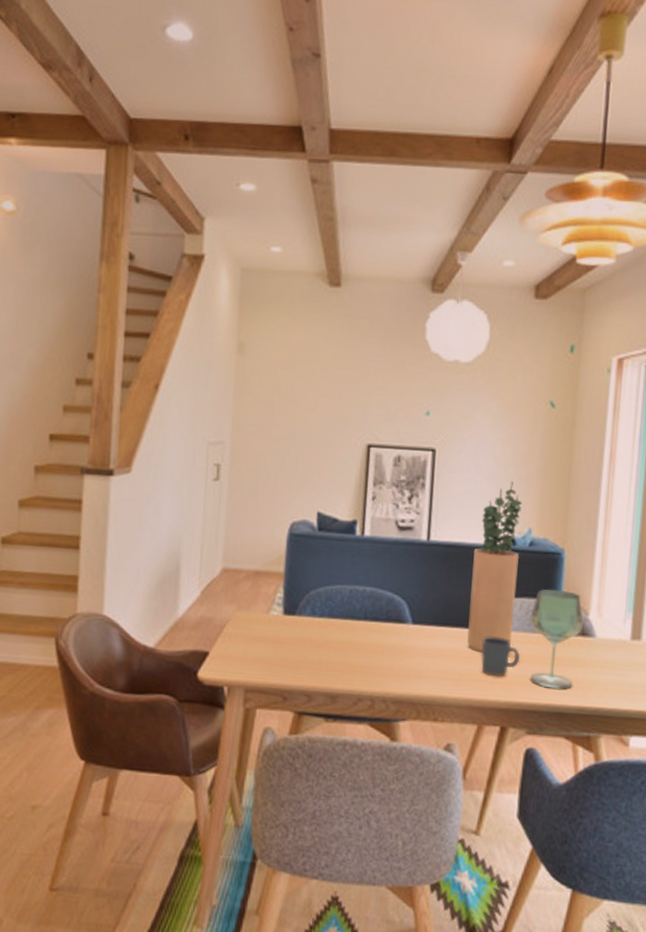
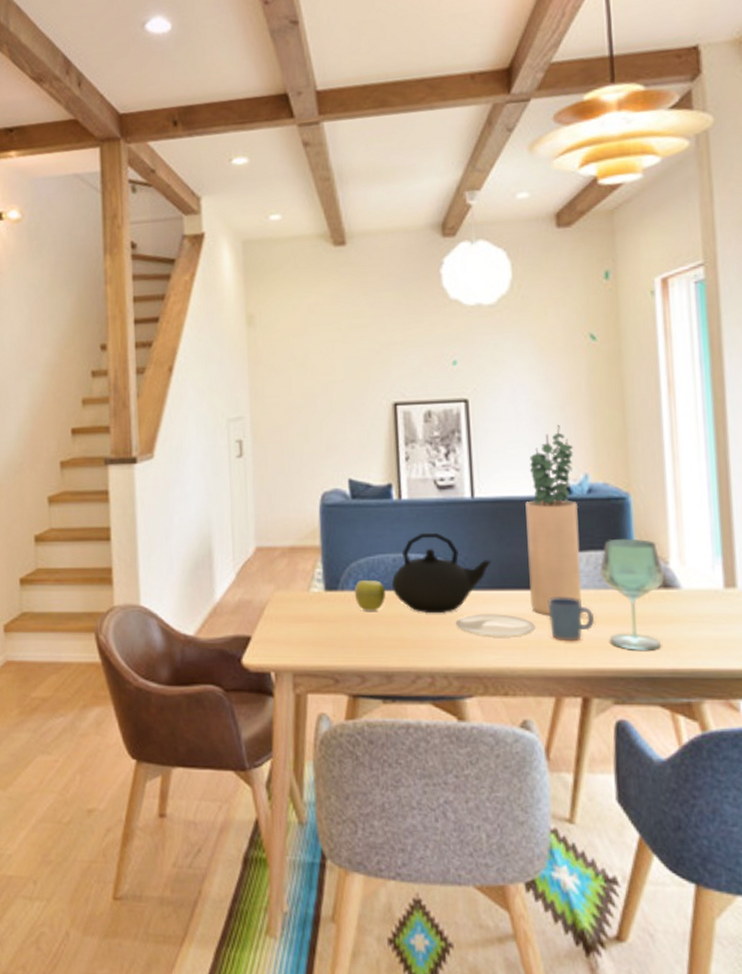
fruit: none [310,607,339,637] -> present [354,579,385,611]
teapot: none [345,568,438,644] -> present [391,532,491,614]
plate: none [399,646,469,670] -> present [455,614,536,637]

